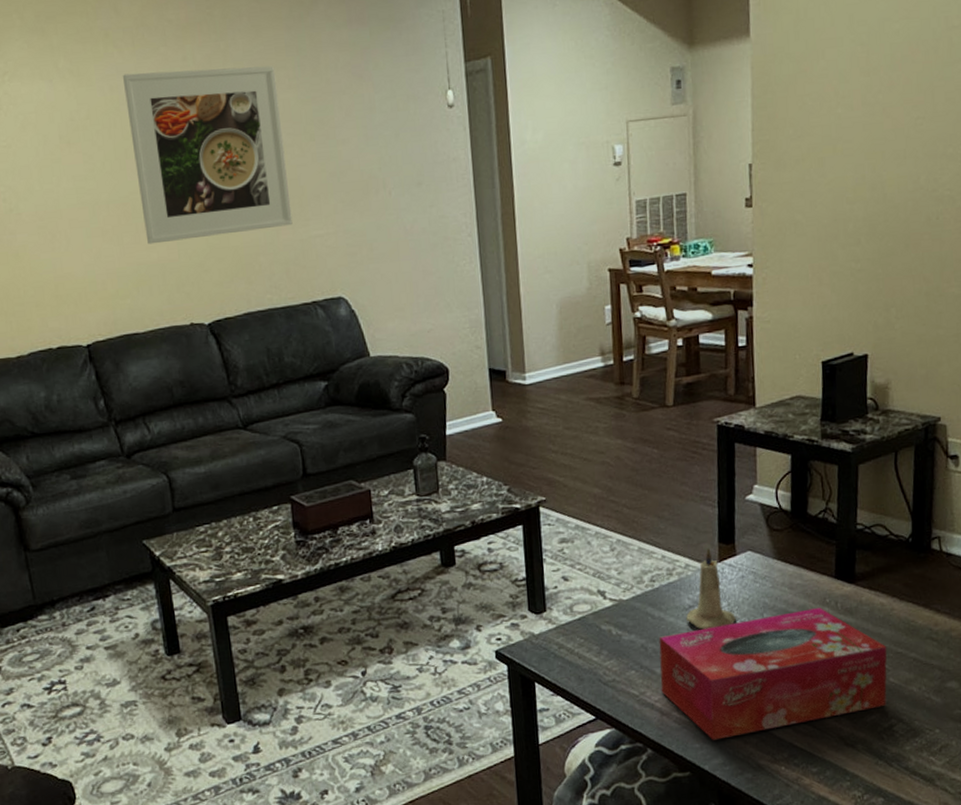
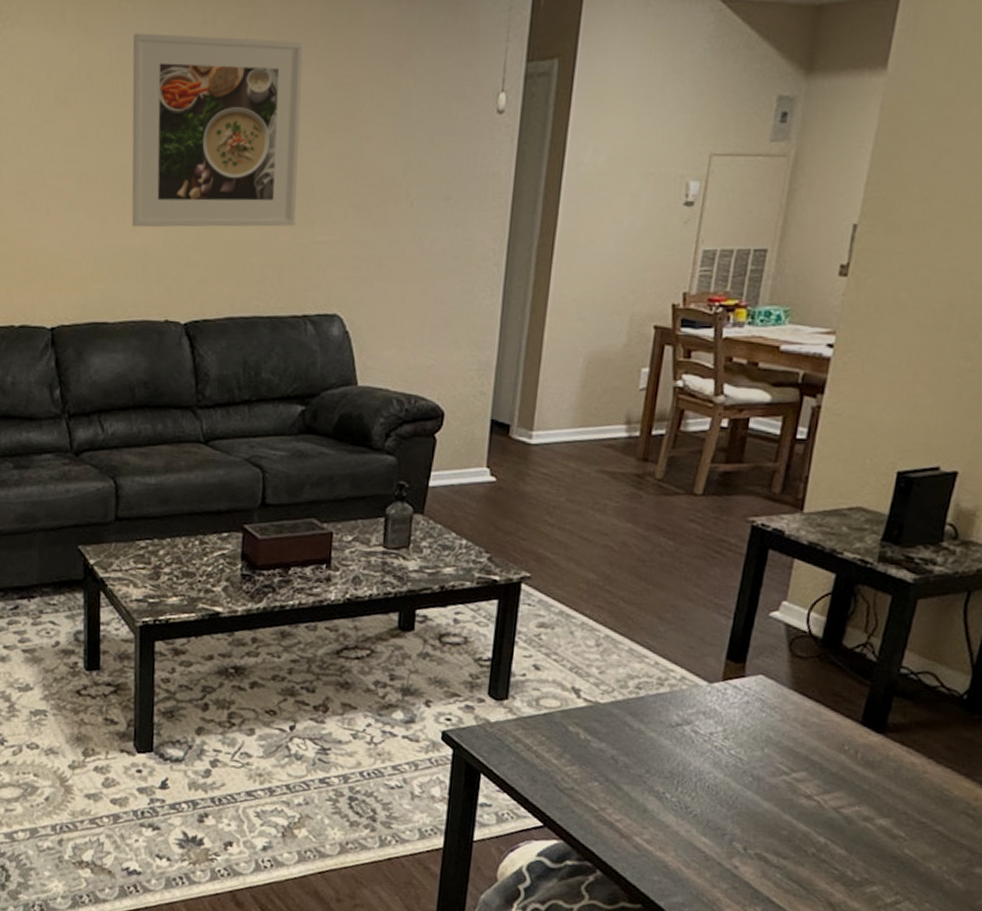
tissue box: present [658,608,887,740] -> none [625,750,909,880]
candle: present [686,547,736,630] -> none [670,662,730,754]

